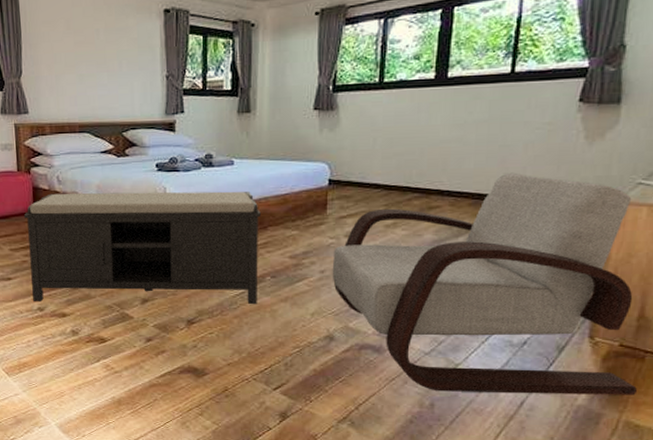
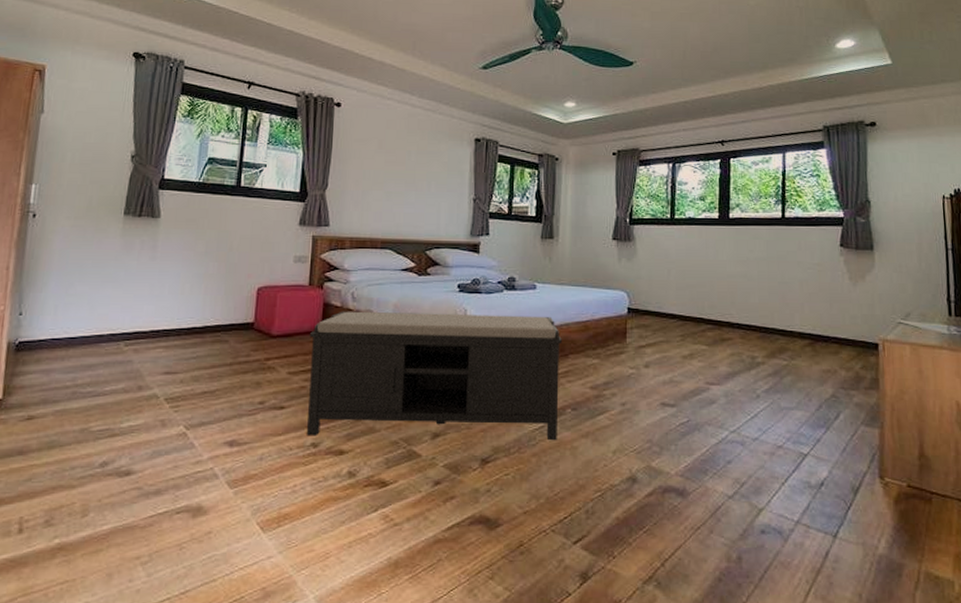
armchair: present [332,172,637,395] -> none [633,308,930,543]

